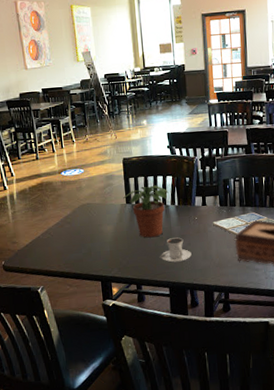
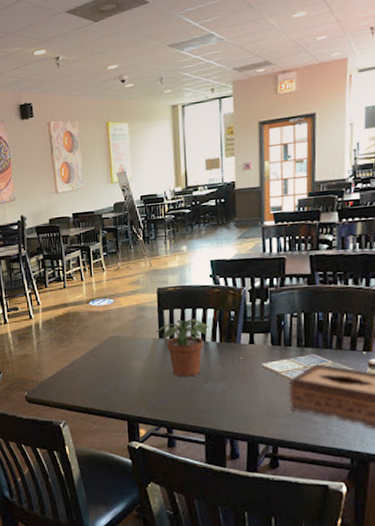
cappuccino: present [159,237,192,262] -> none [194,379,234,407]

